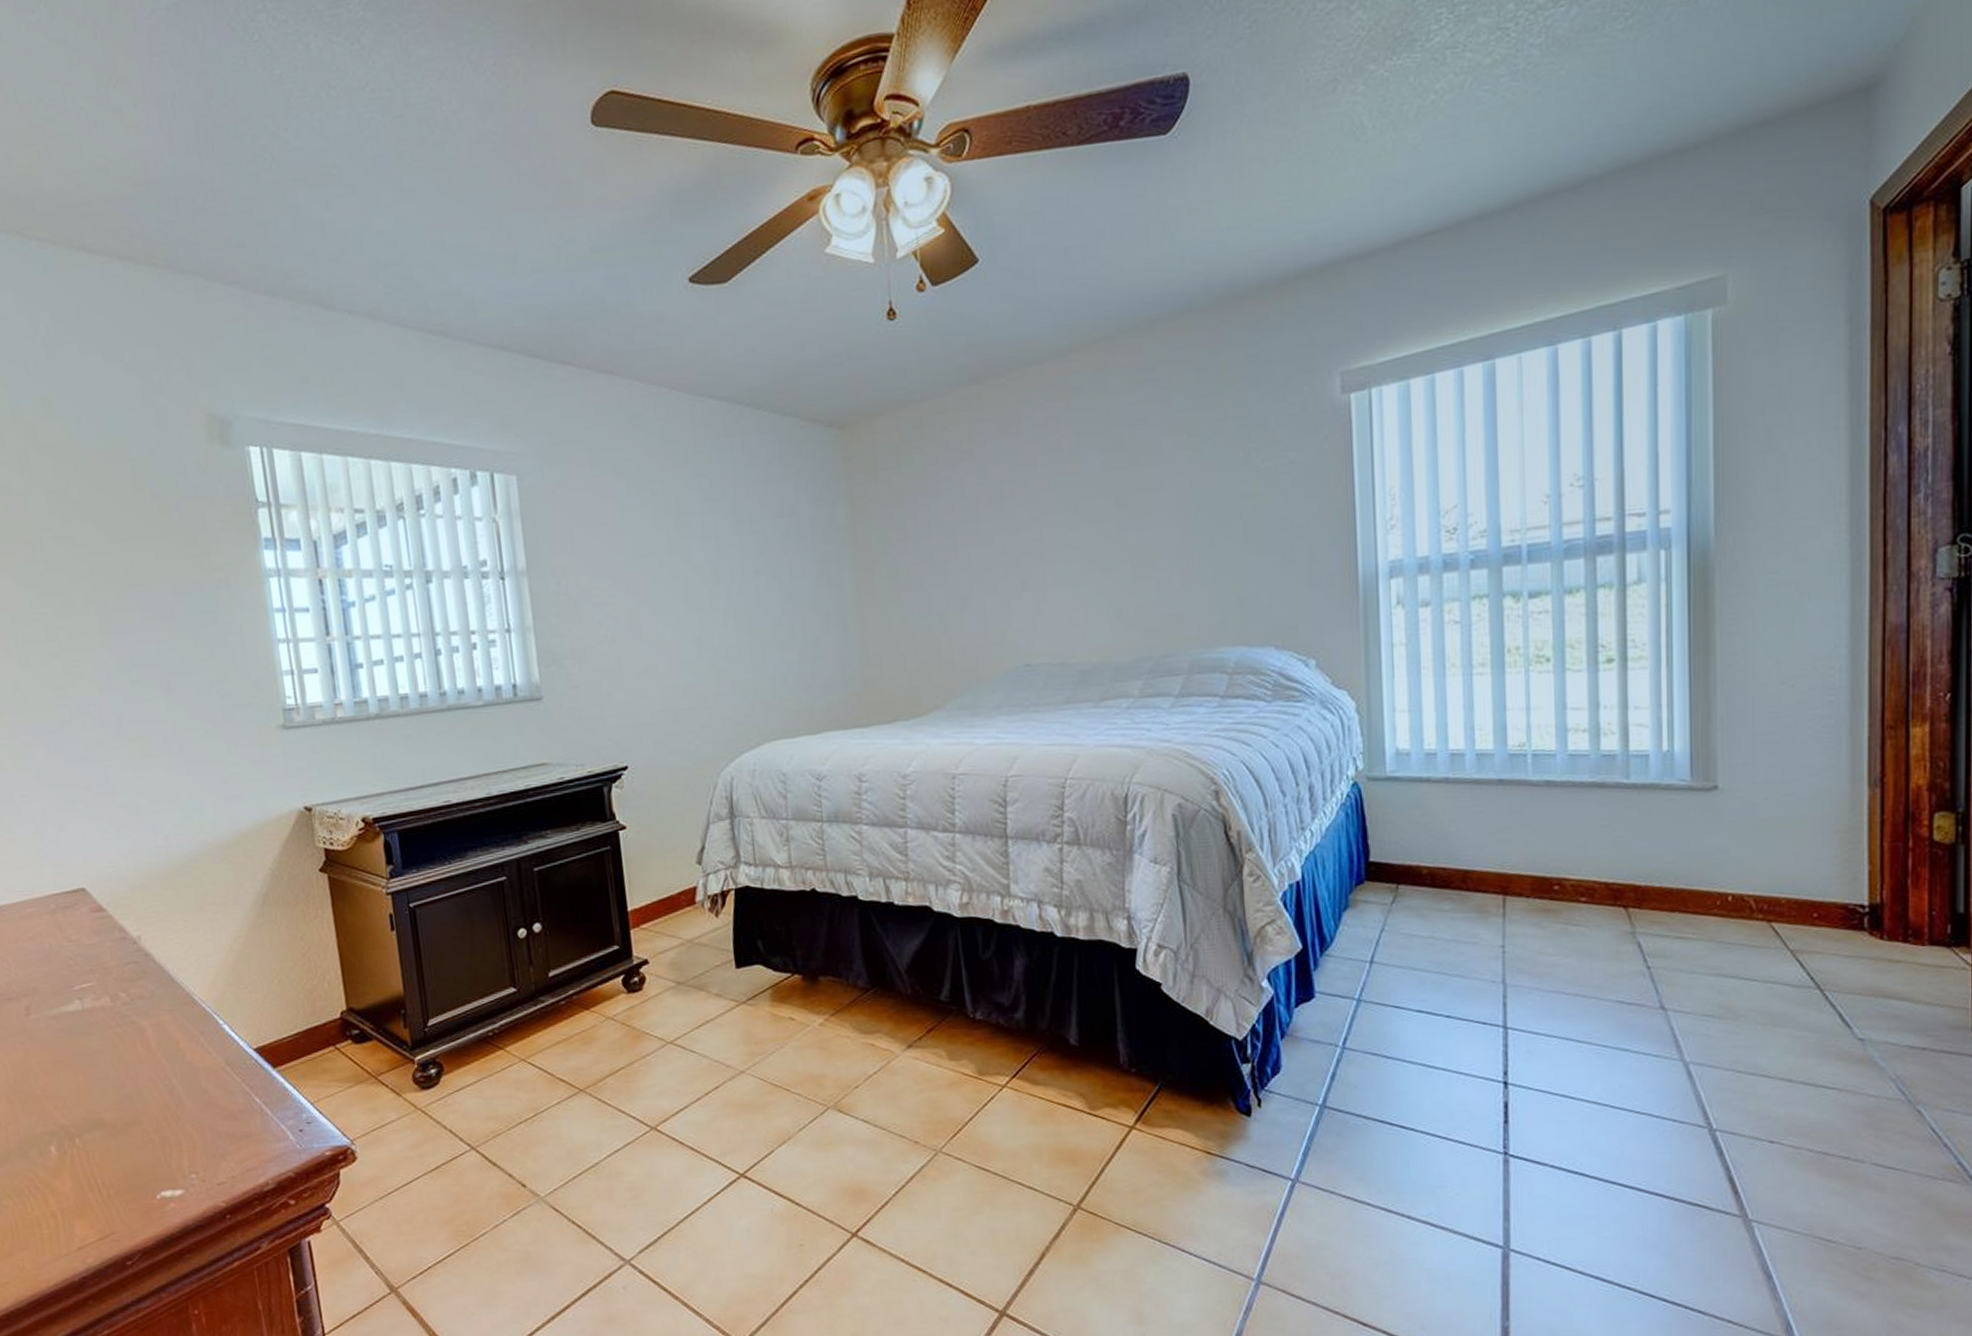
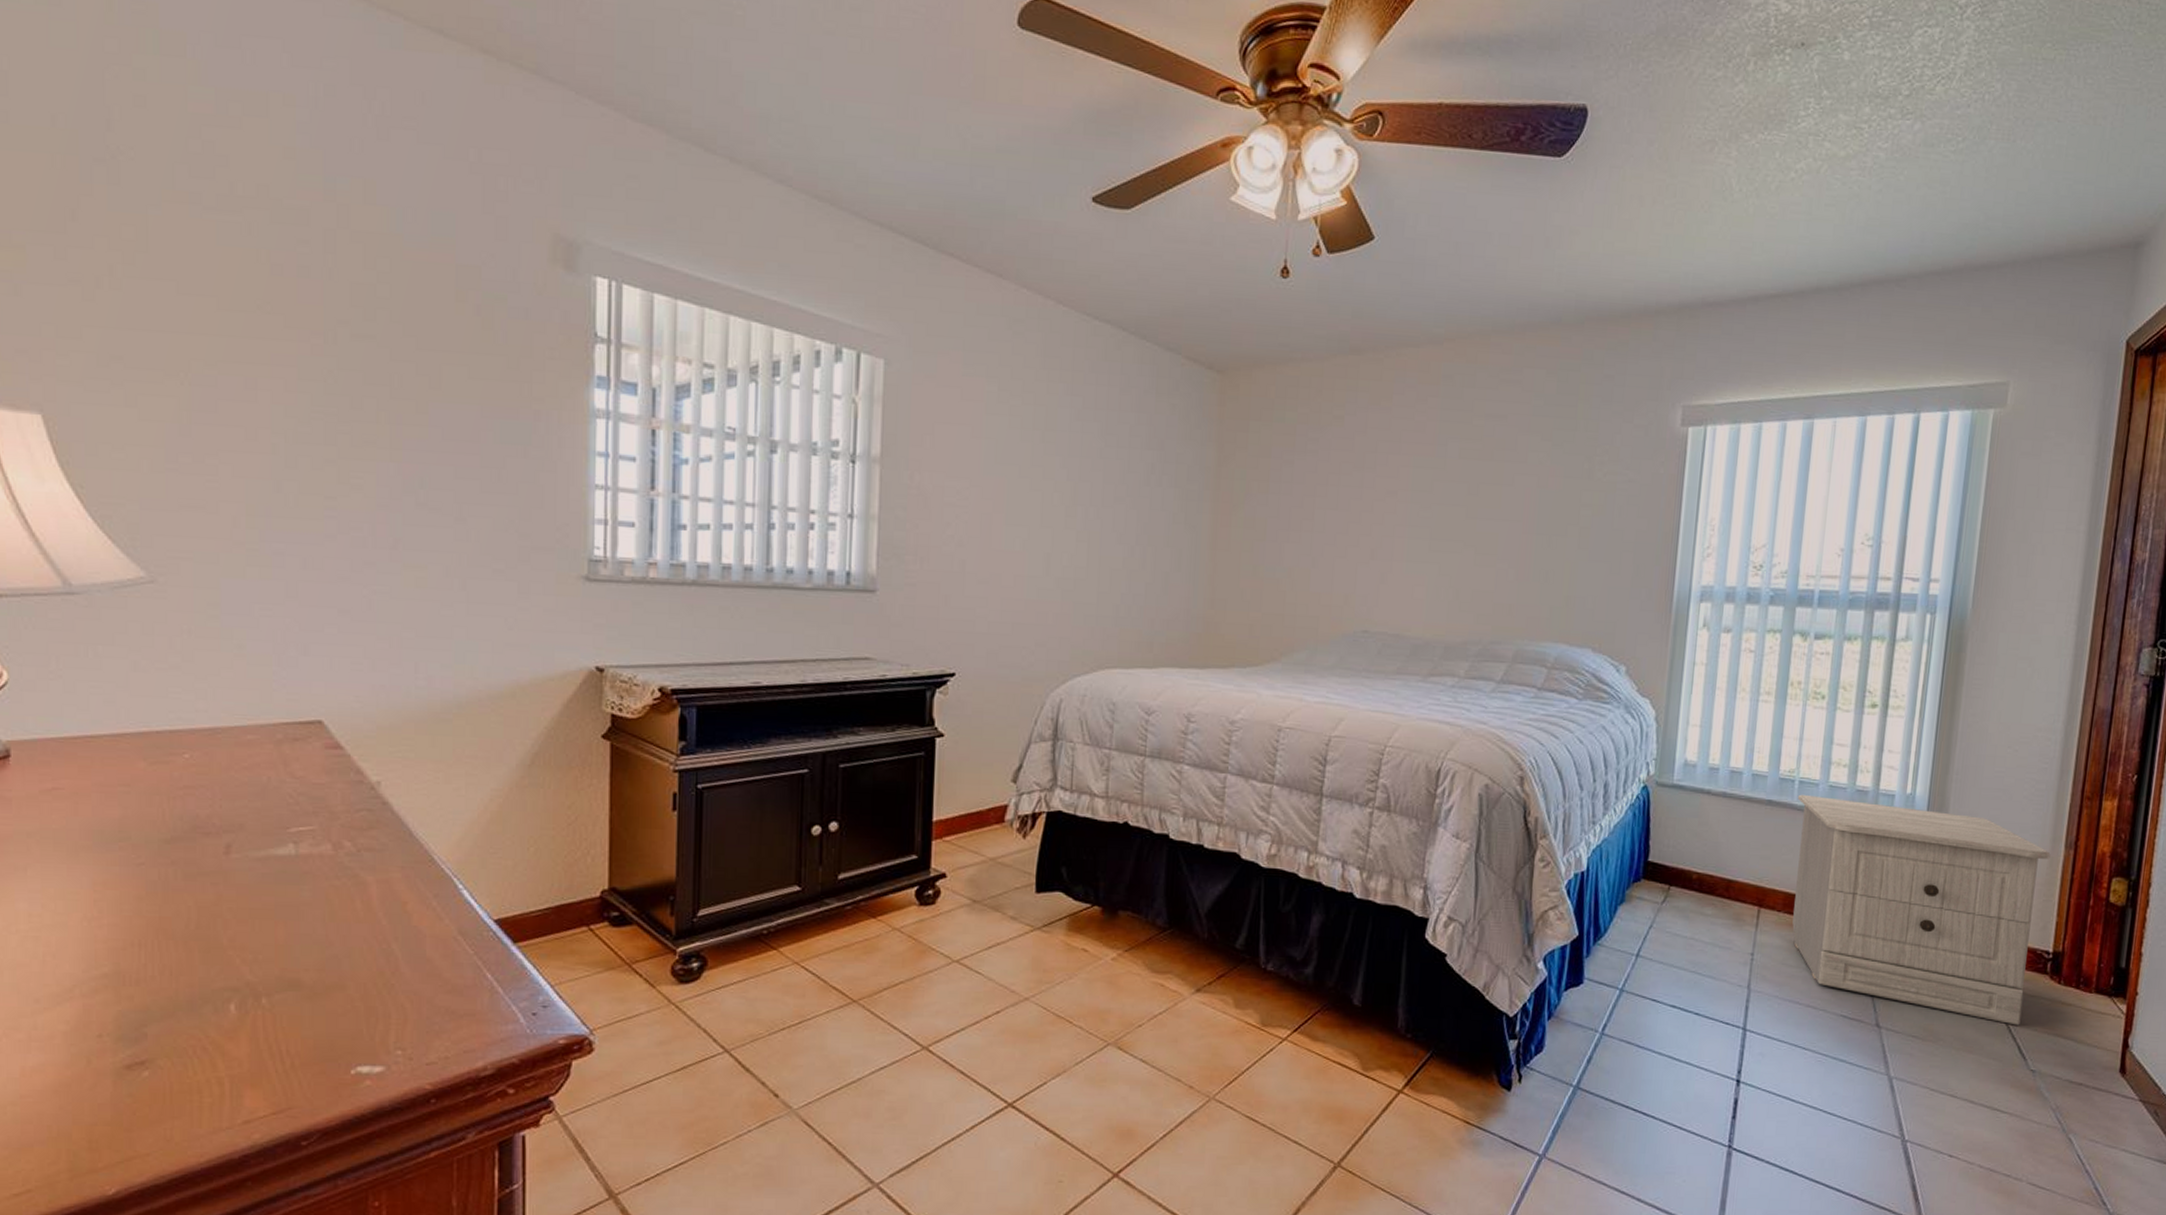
nightstand: none [1532,765,1851,992] -> present [1792,794,2051,1026]

